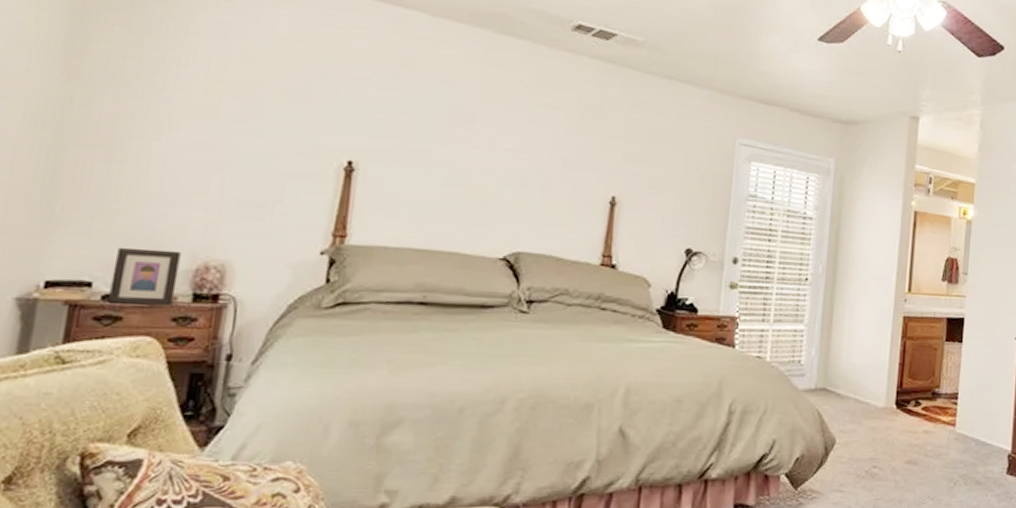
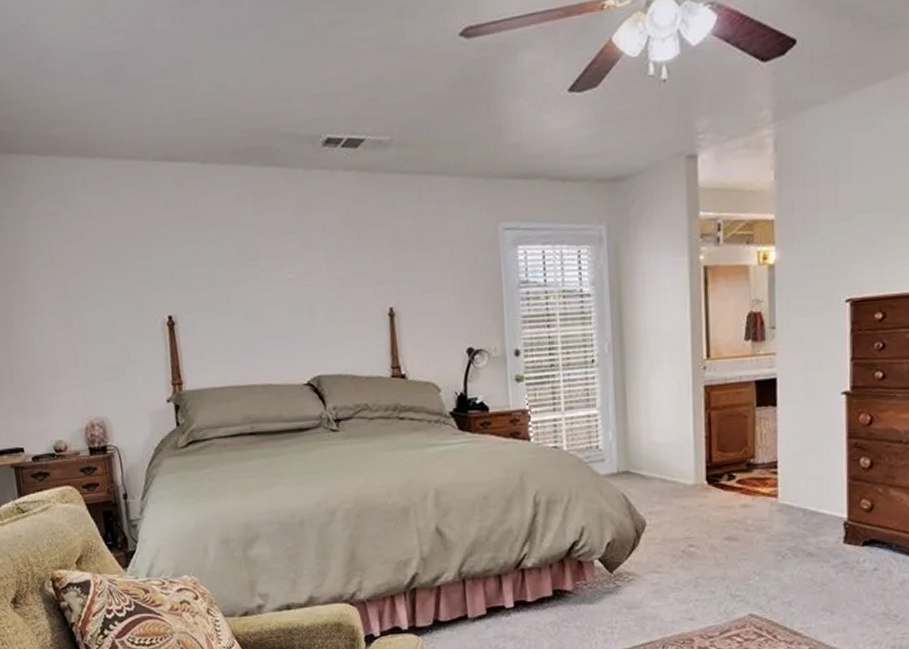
picture frame: present [108,247,181,306] -> none [32,415,78,464]

